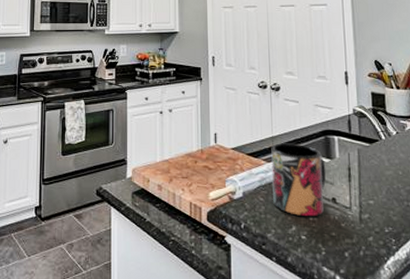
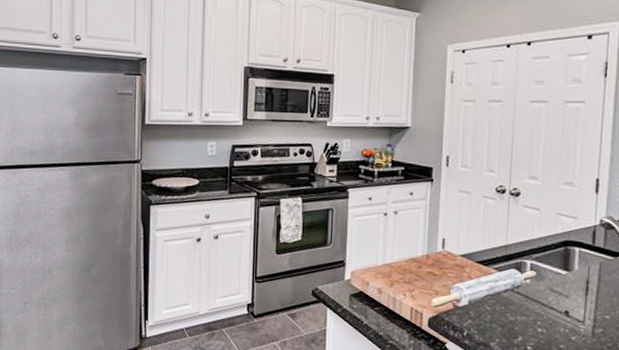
mug: present [271,143,327,217] -> none [500,252,562,329]

